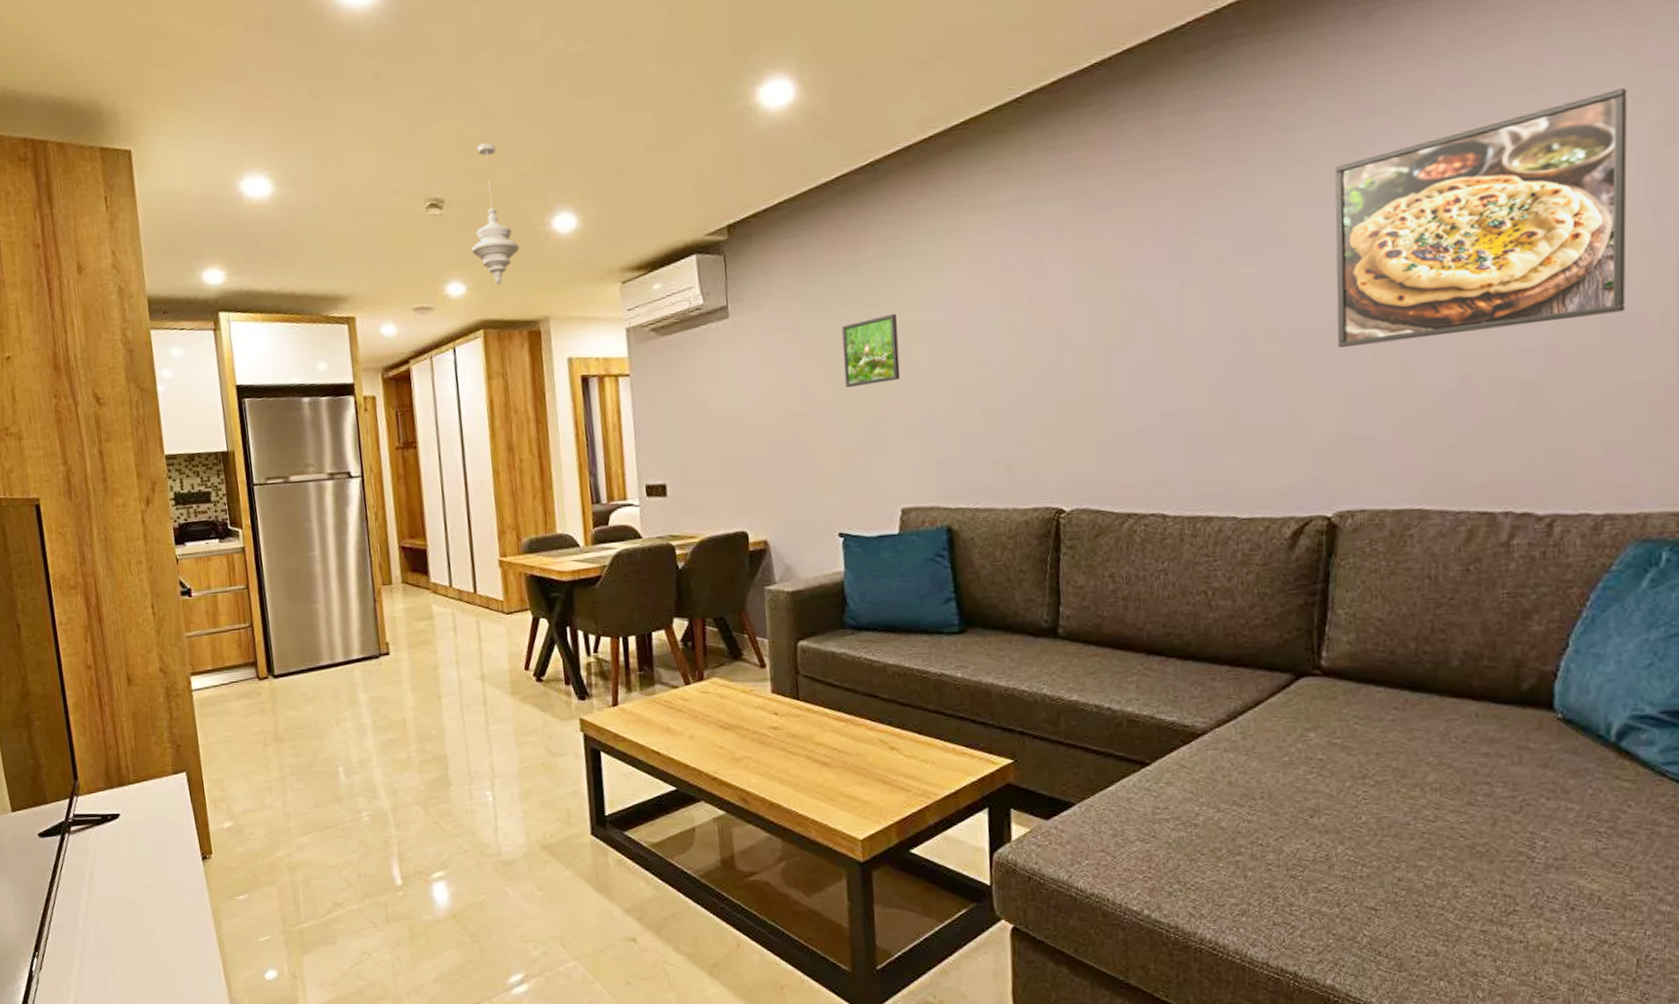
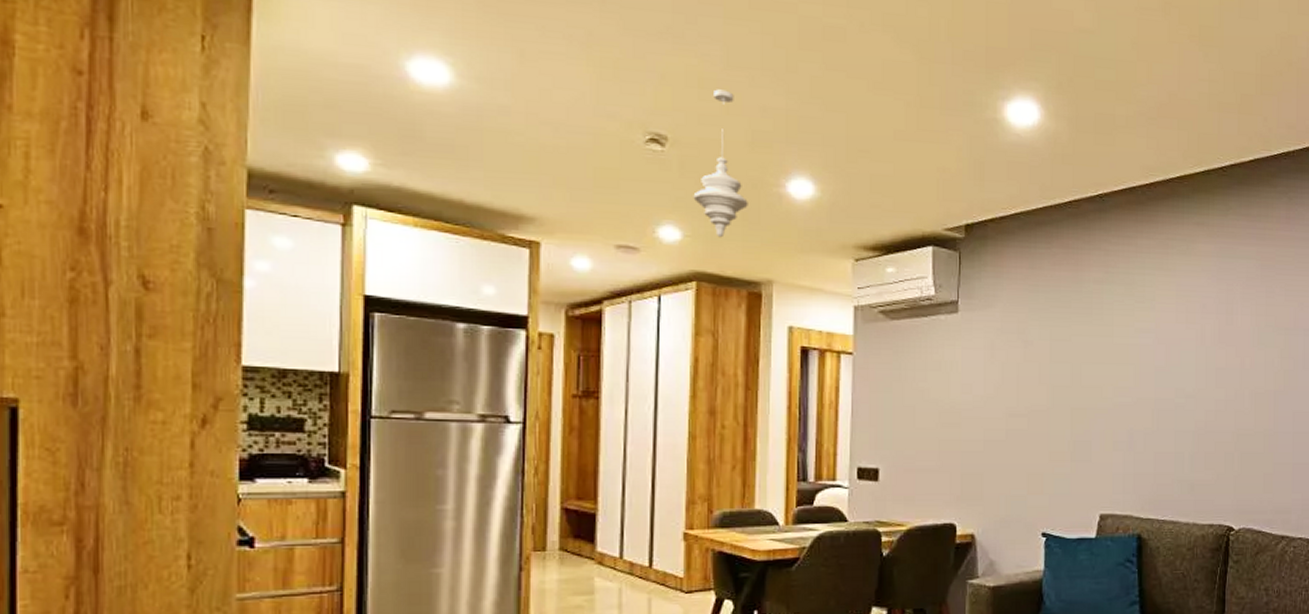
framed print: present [842,313,901,388] -> none [1060,333,1111,396]

